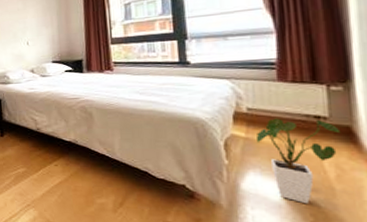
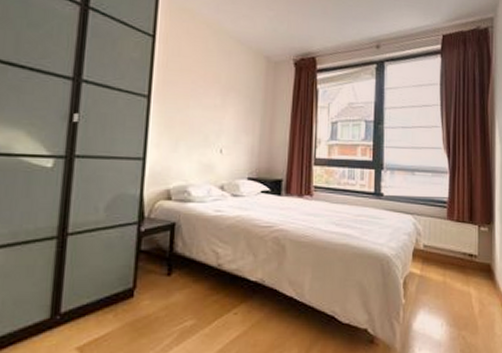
house plant: present [255,118,339,204] -> none [427,255,484,341]

